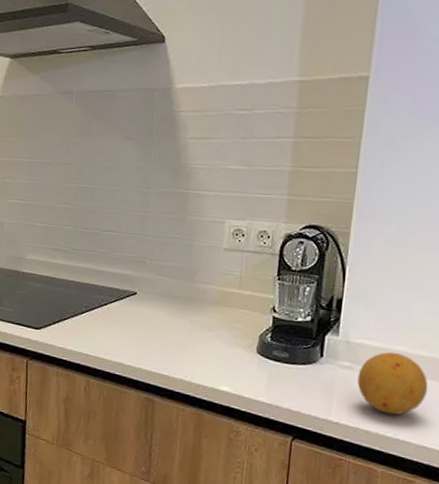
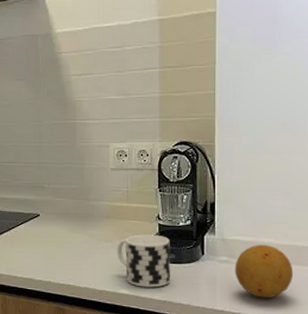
cup: none [220,326,285,388] -> present [116,234,171,288]

